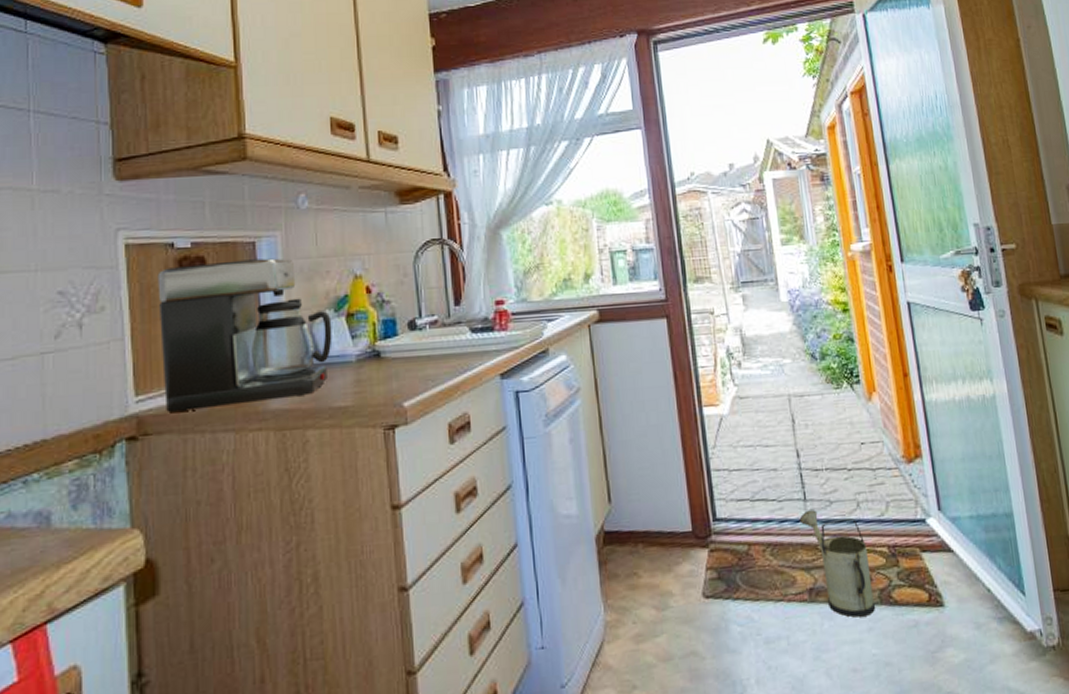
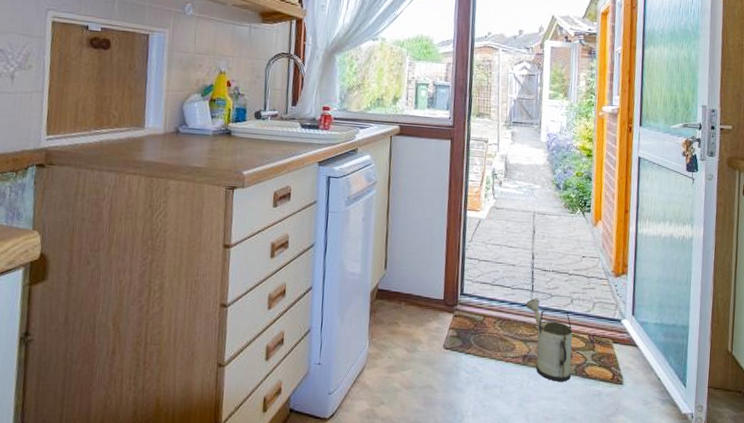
coffee maker: present [157,258,332,413] -> none [68,44,198,155]

